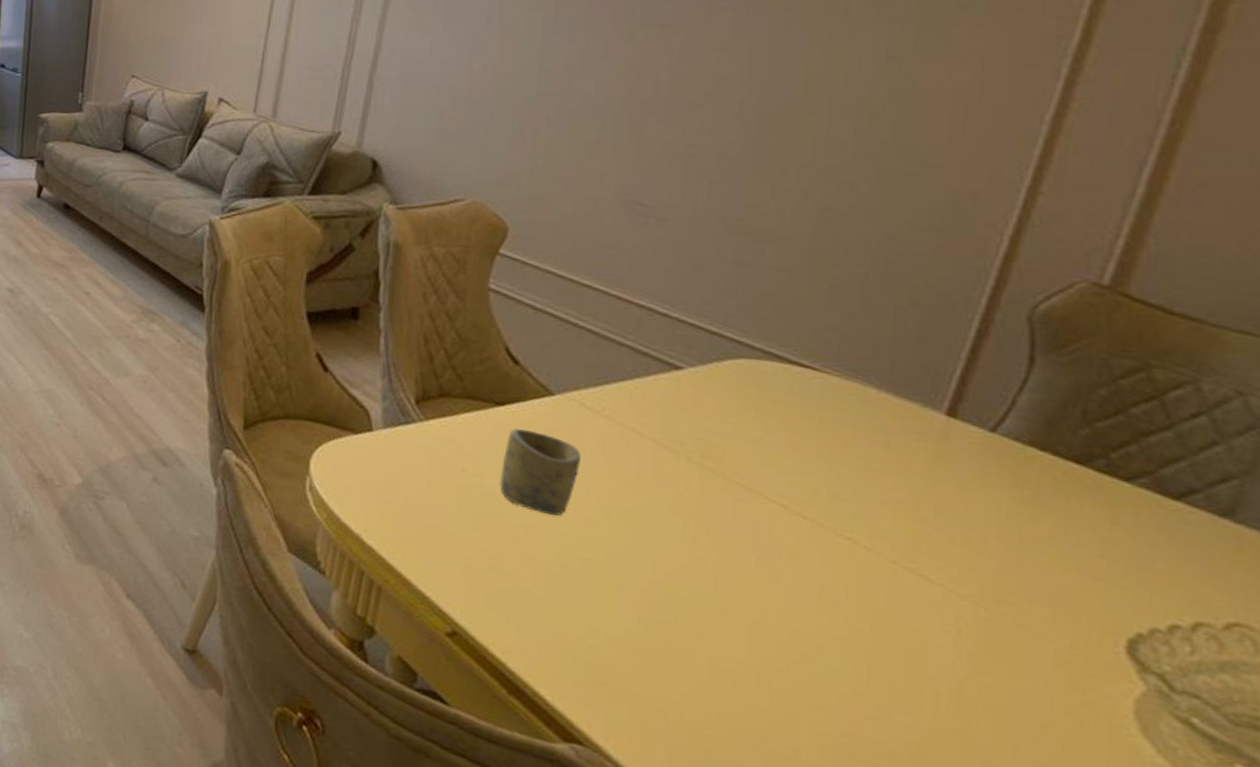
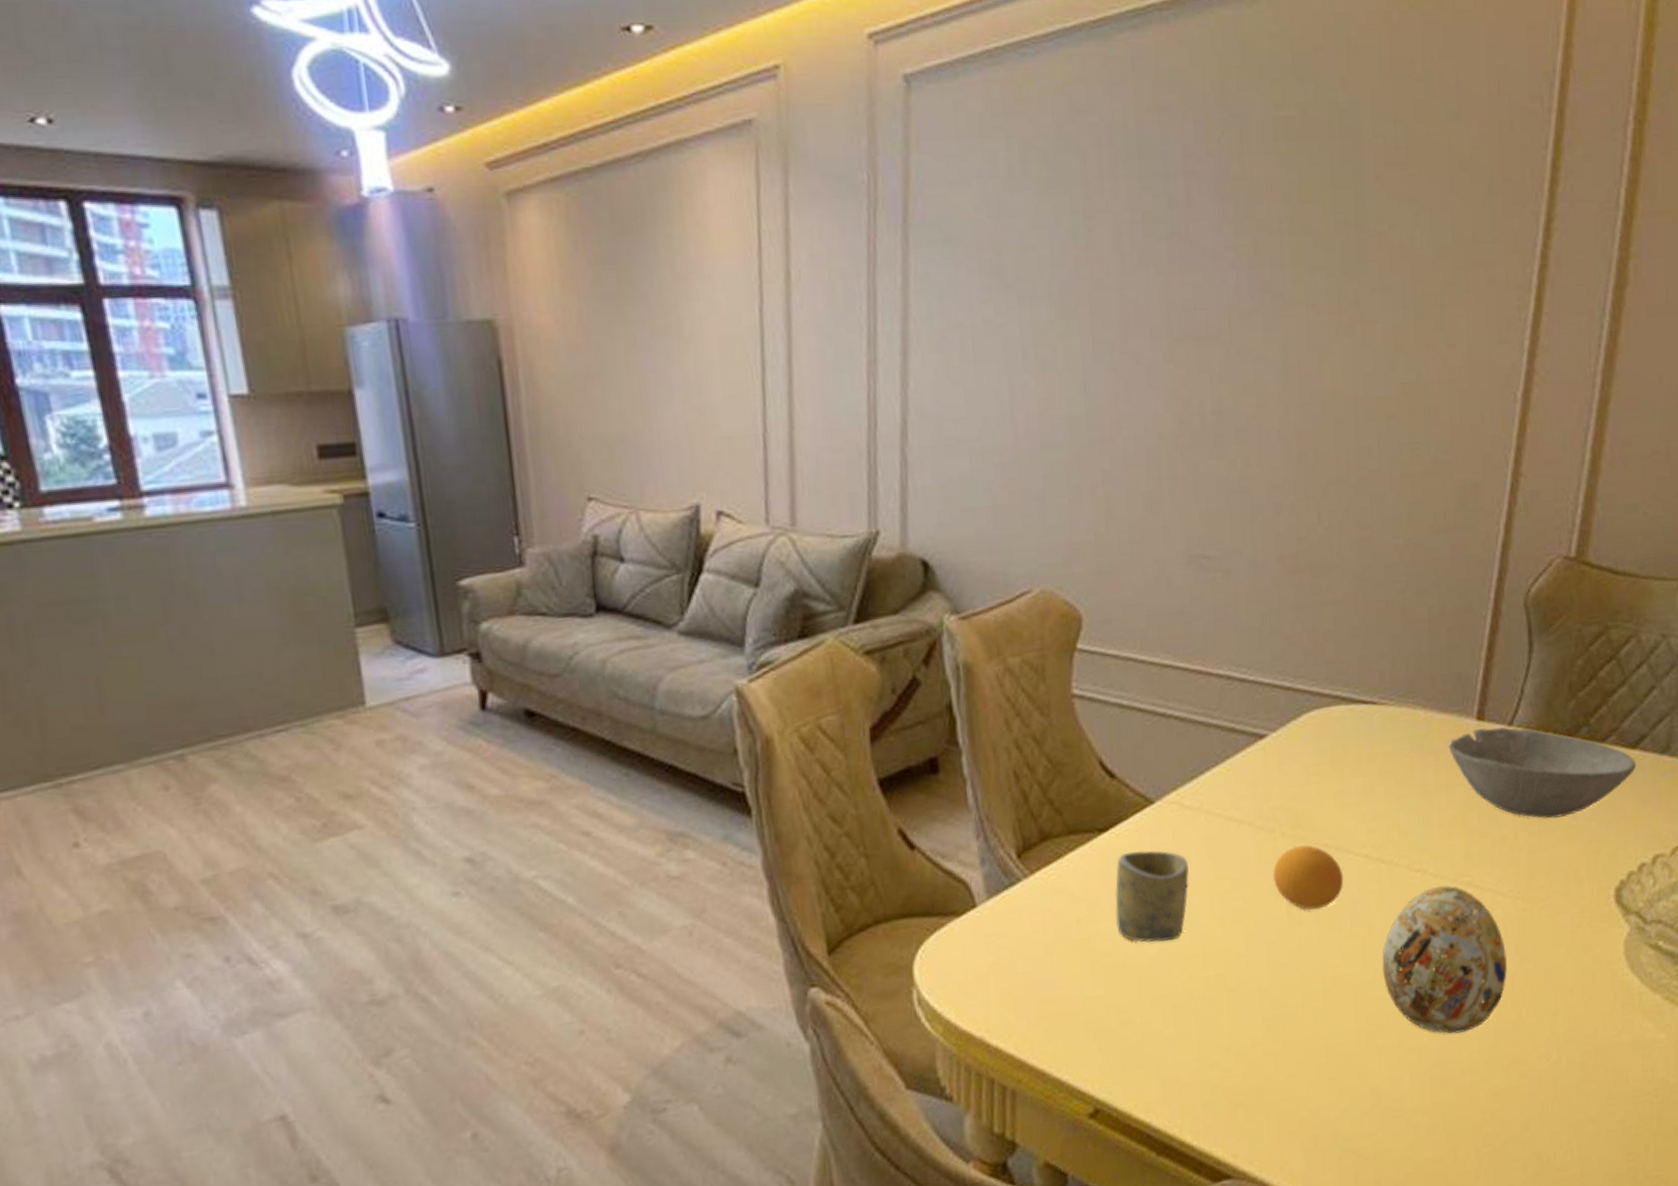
fruit: none [670,473,754,539] -> present [1272,845,1344,910]
decorative egg: none [788,559,956,716] -> present [1382,885,1507,1034]
bowl: none [904,424,1179,544] -> present [1448,727,1637,819]

